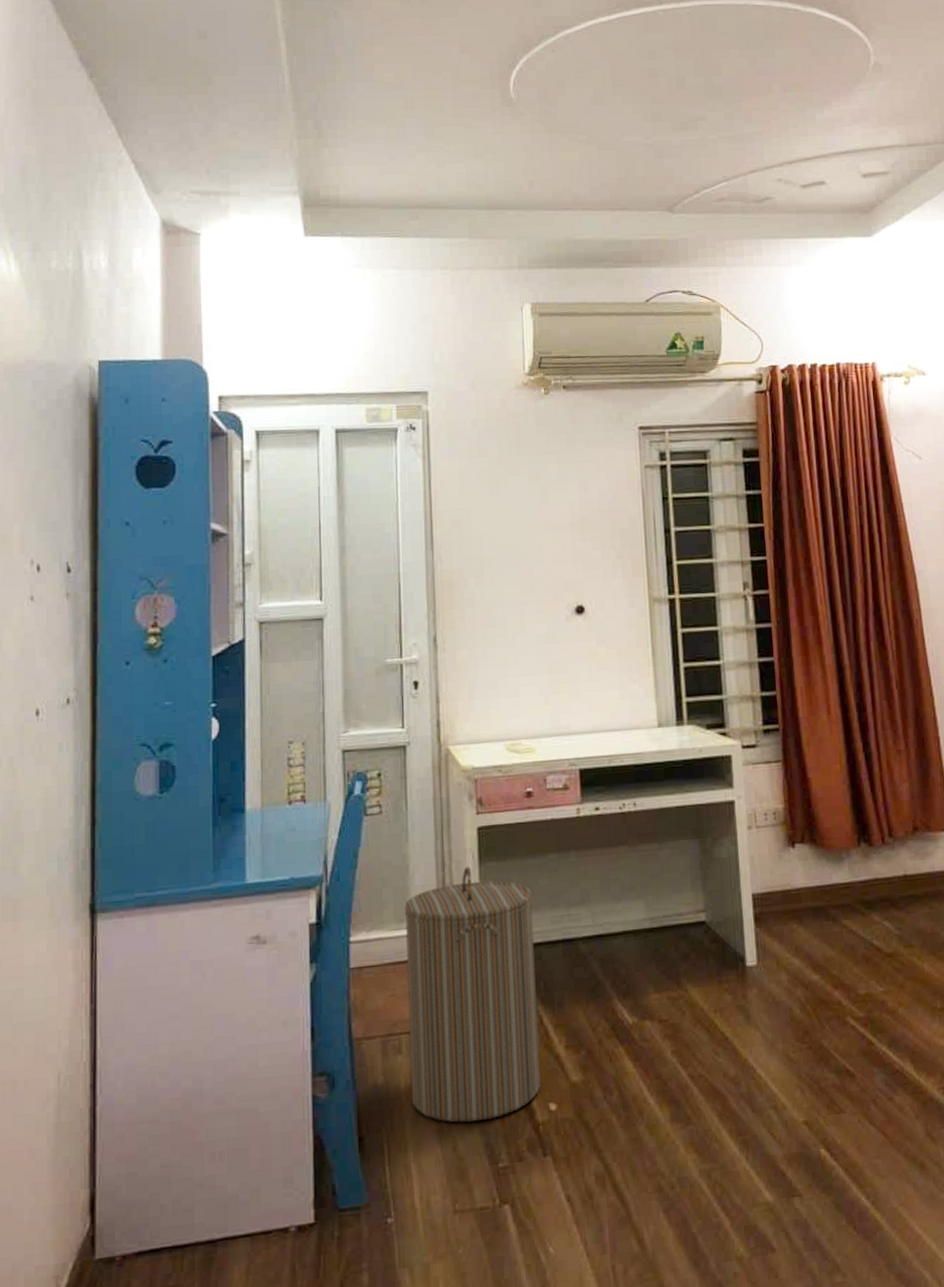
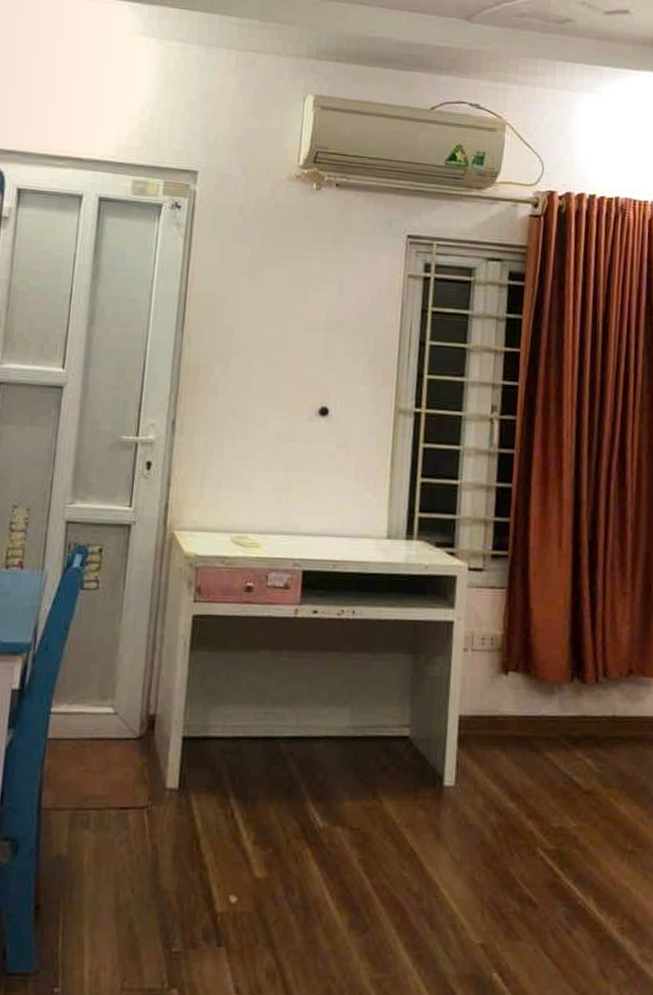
laundry hamper: present [404,866,540,1123] -> none [93,652,240,904]

